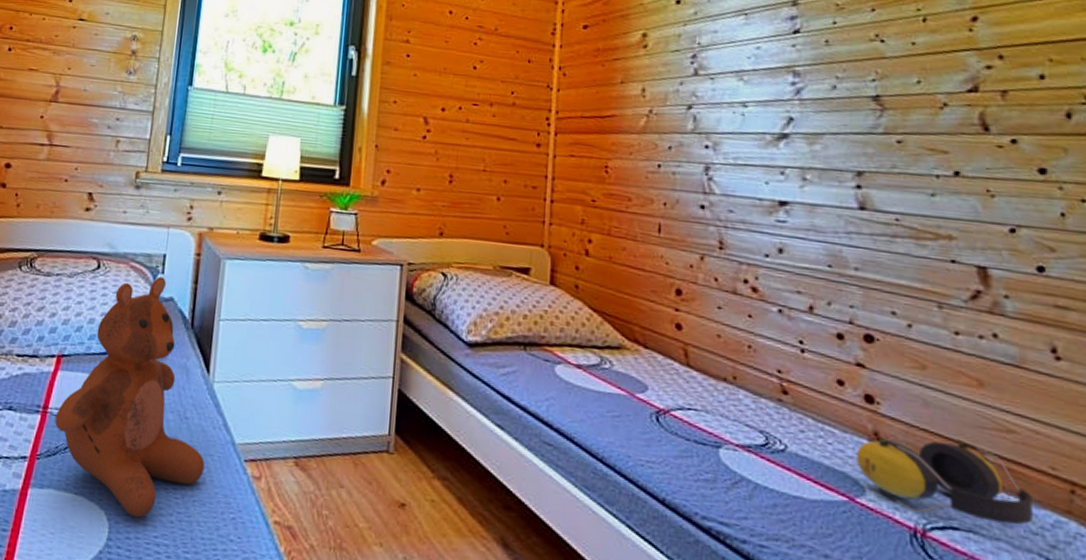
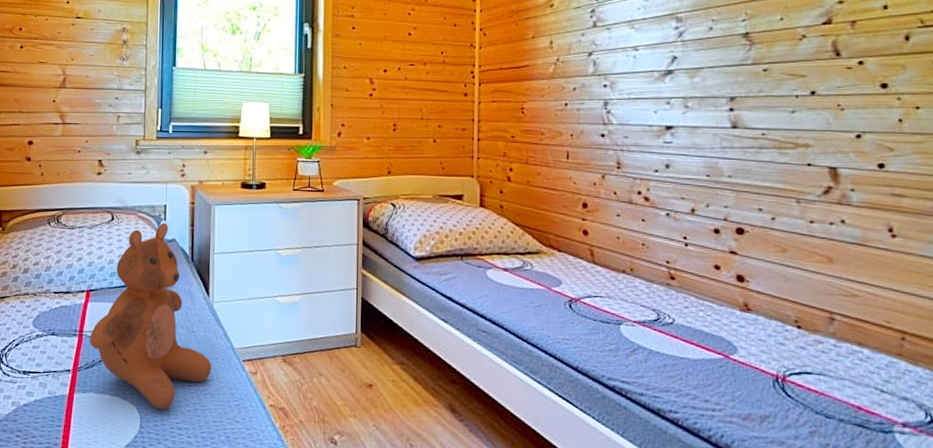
headphones: present [856,436,1033,525] -> none [730,304,871,367]

